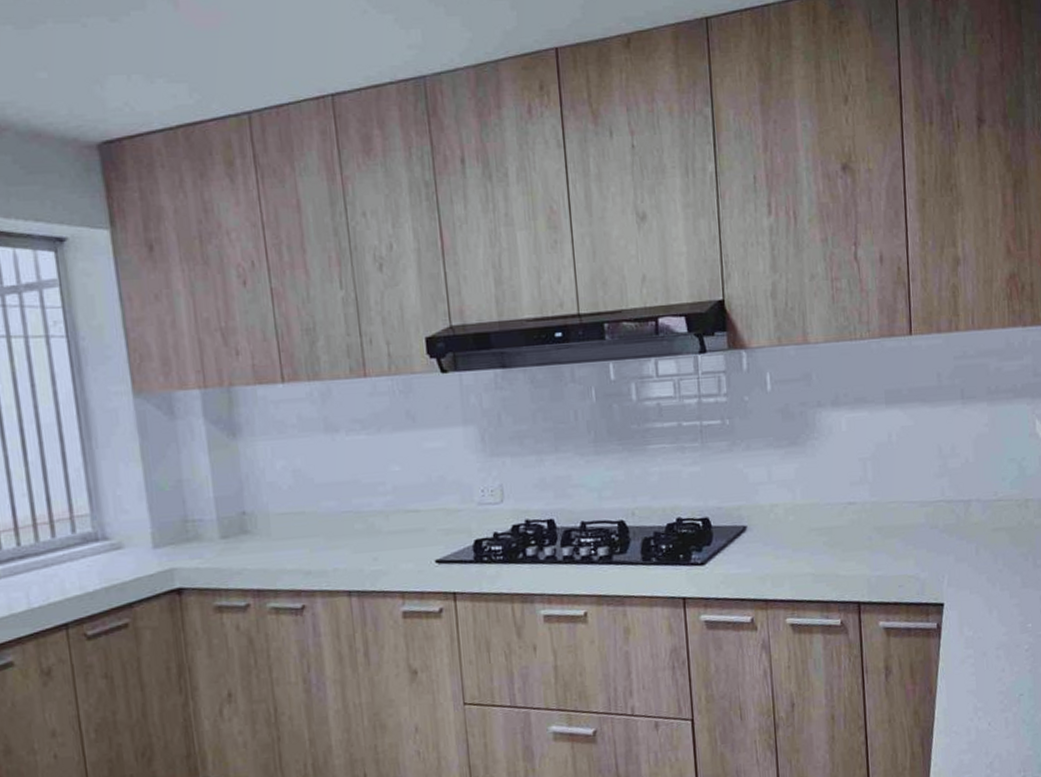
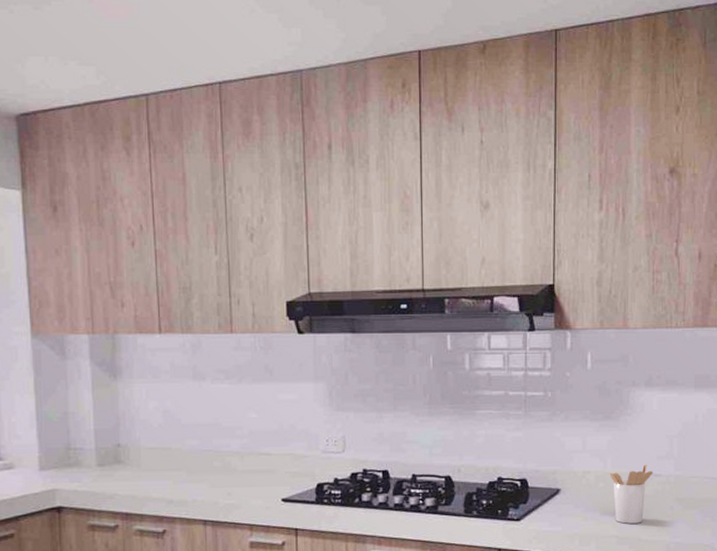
utensil holder: none [799,492,847,559] -> present [609,464,653,524]

